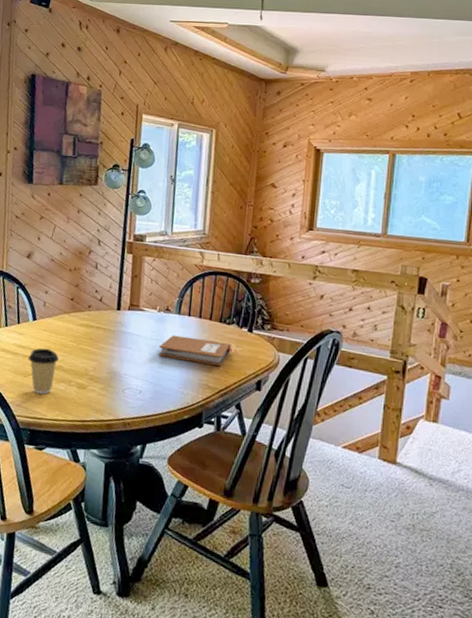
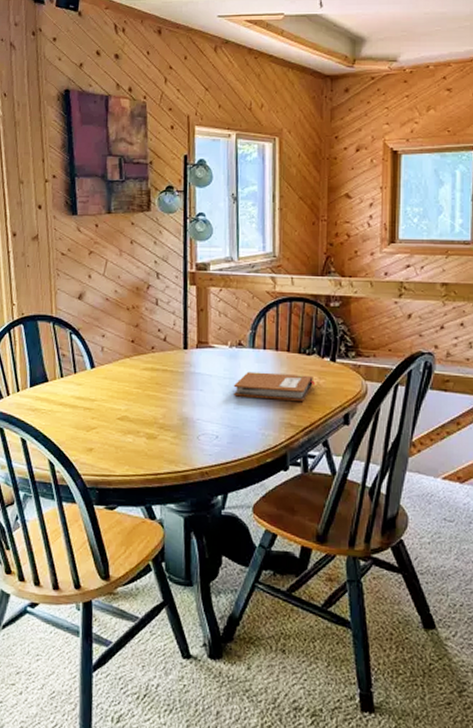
coffee cup: present [28,348,60,395] -> none [89,398,124,449]

